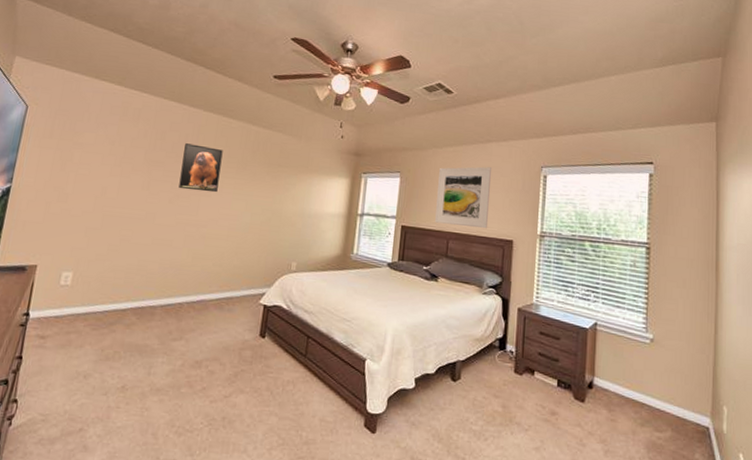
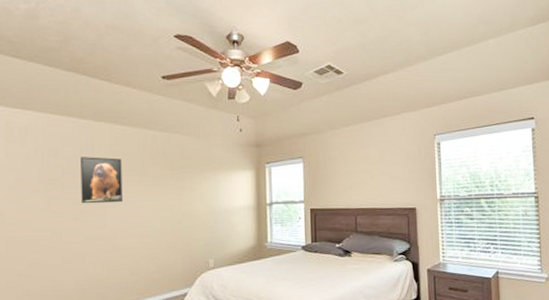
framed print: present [435,166,491,229] -> none [340,142,391,201]

